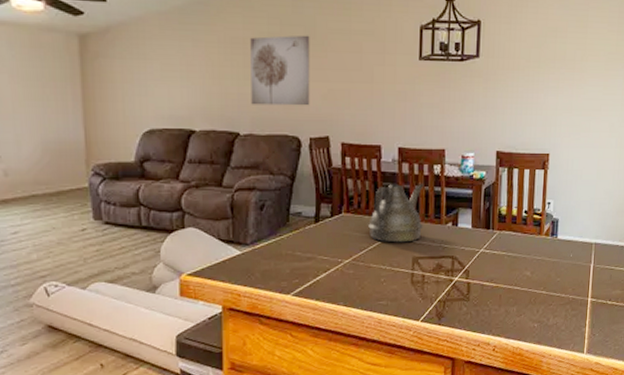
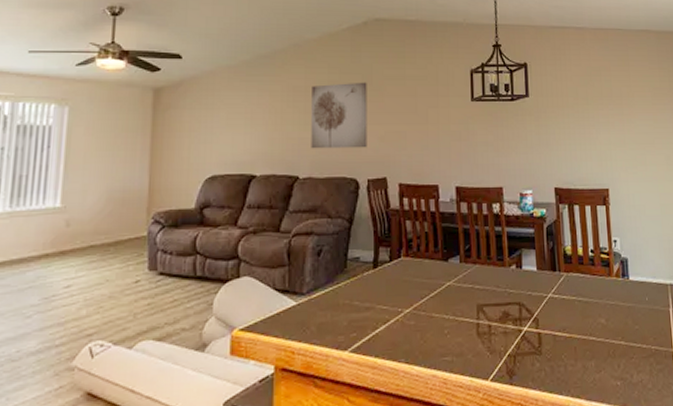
teapot: present [368,183,423,243] -> none [429,222,486,289]

